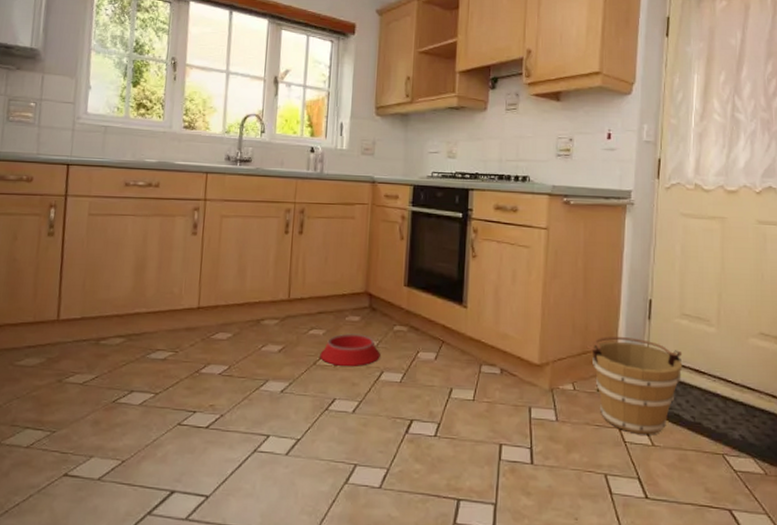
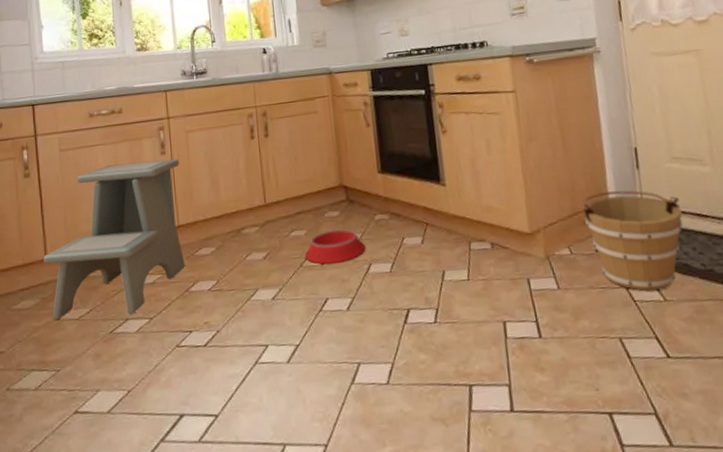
step stool: none [55,237,210,387] -> present [43,158,186,319]

